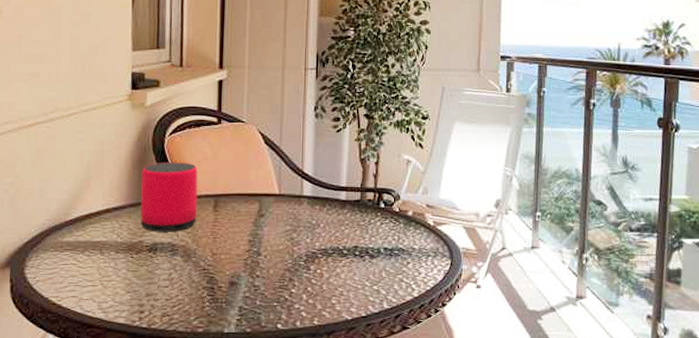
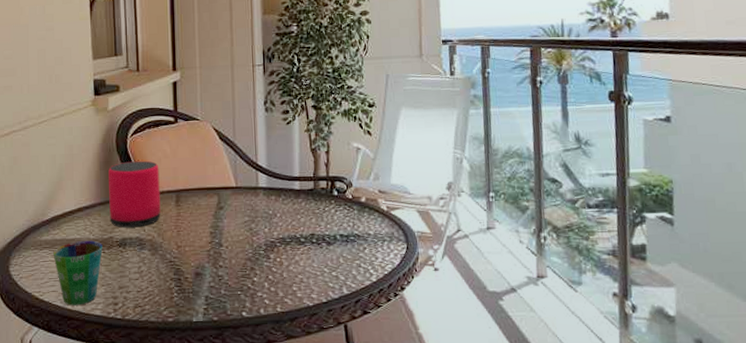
cup: none [75,244,131,312] -> present [53,241,103,306]

